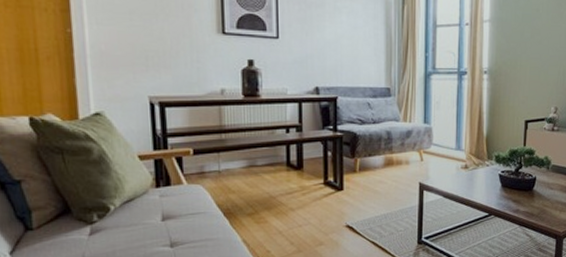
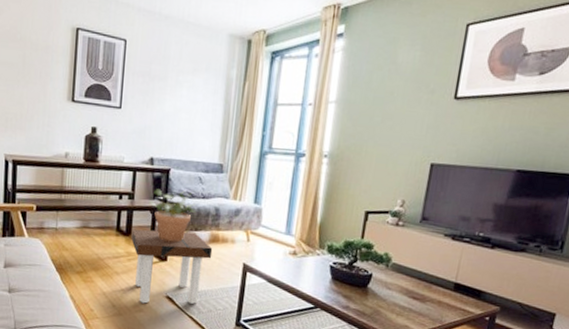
side table: none [303,158,388,236] -> present [131,229,213,304]
potted plant: none [318,117,368,170] -> present [149,189,196,242]

